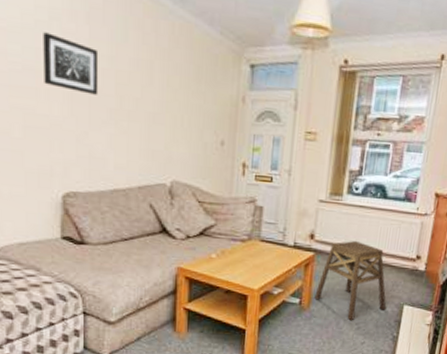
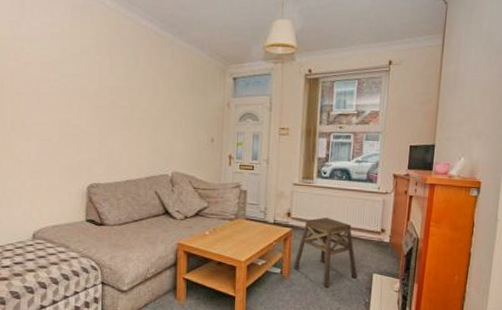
wall art: present [43,32,99,95] -> none [76,63,117,107]

